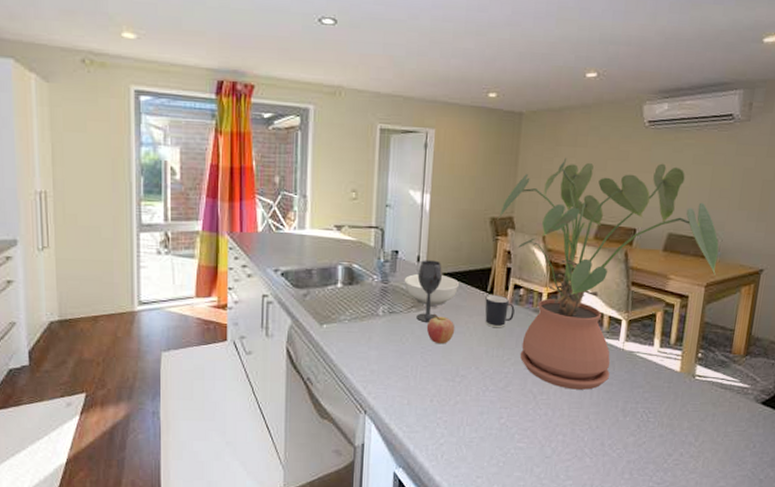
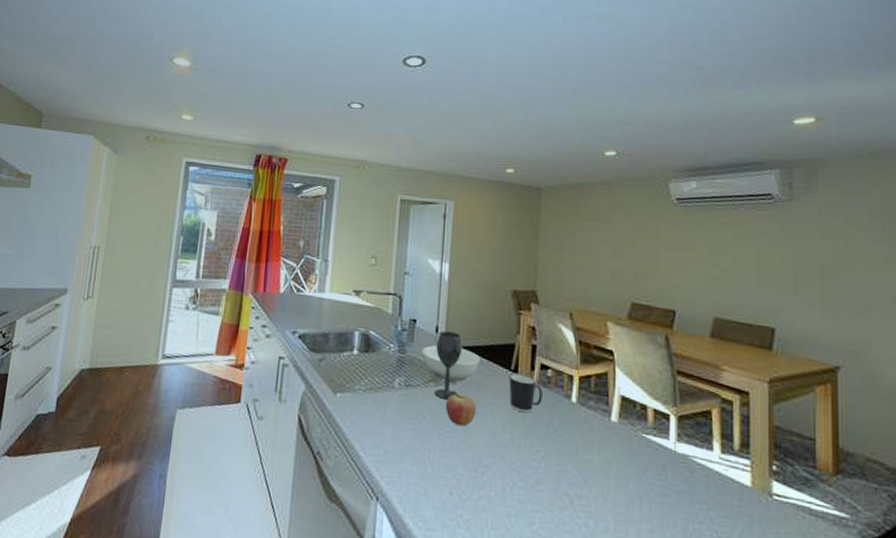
house plant: present [497,158,719,390] -> none [519,233,779,499]

